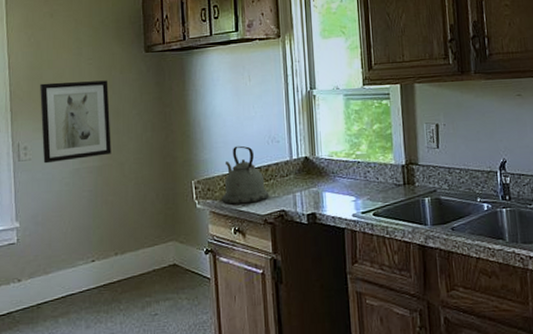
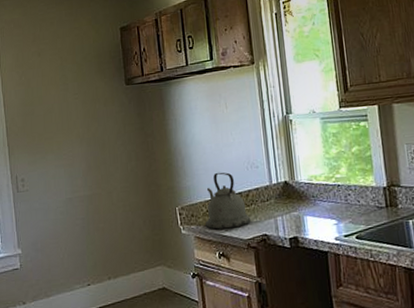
wall art: present [40,80,111,164] -> none [32,113,100,194]

